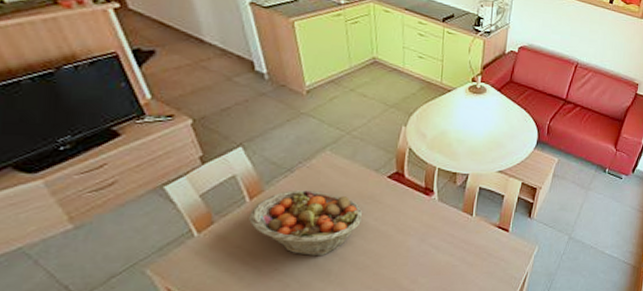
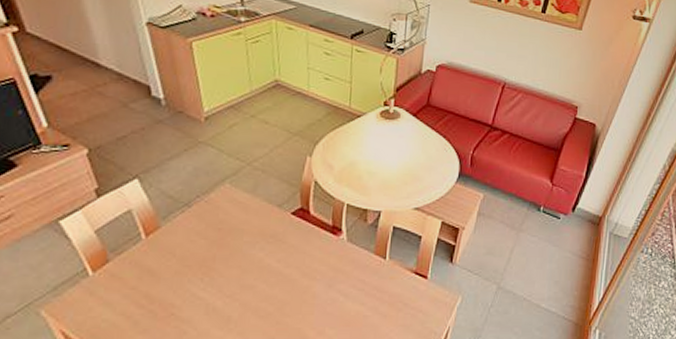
fruit basket: present [249,190,363,256] -> none [145,227,265,300]

